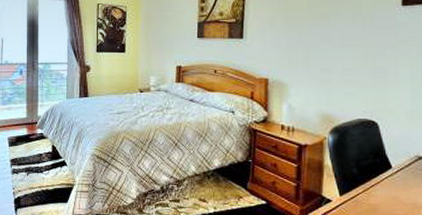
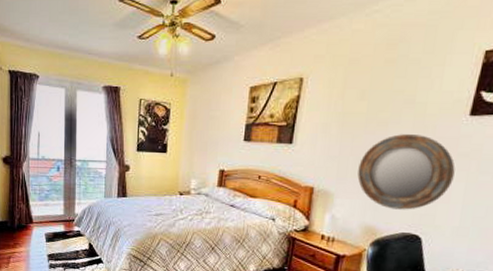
home mirror: none [308,25,398,96] -> present [357,134,455,210]

